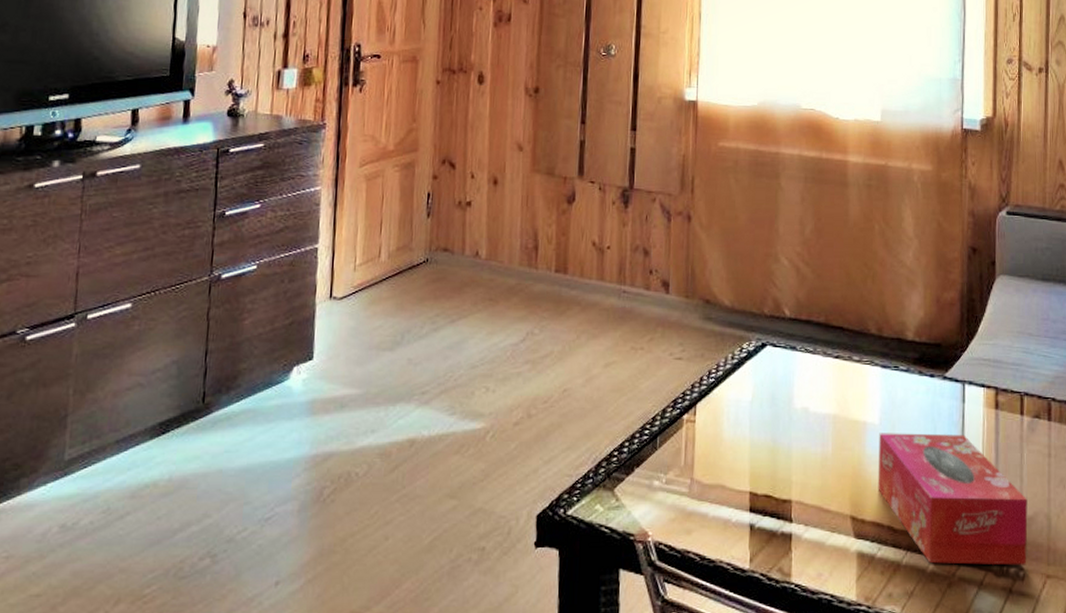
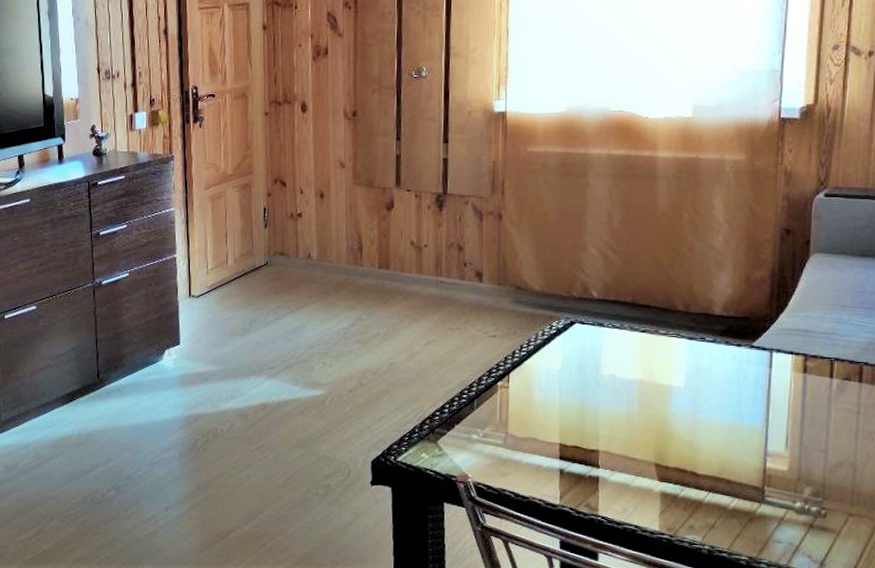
tissue box: present [878,433,1028,565] -> none [681,394,833,505]

